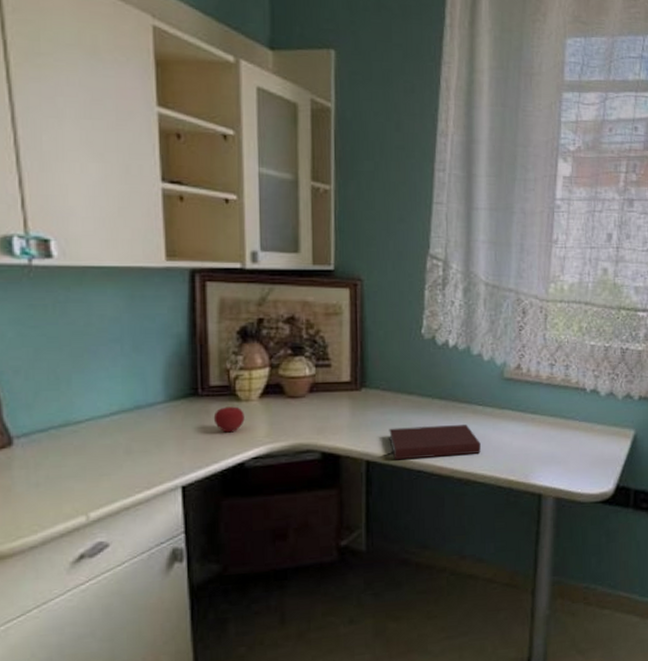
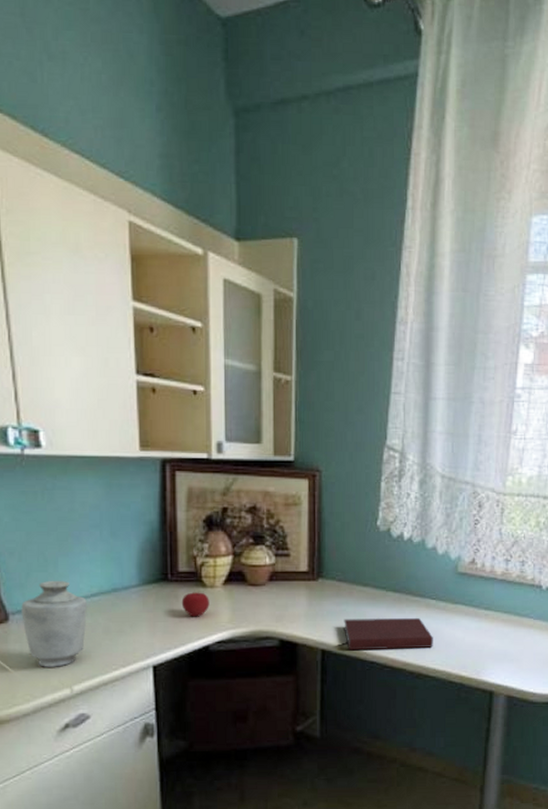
vase: none [28,399,106,494] -> present [21,580,87,667]

